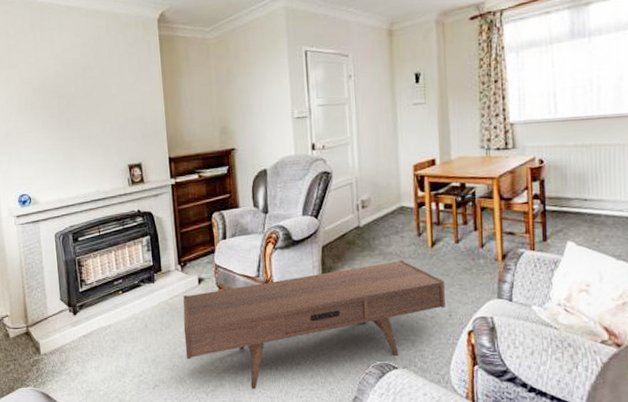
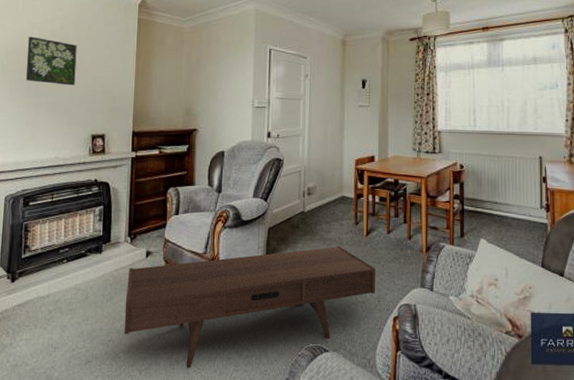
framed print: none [51,68,105,116] -> present [25,36,77,86]

